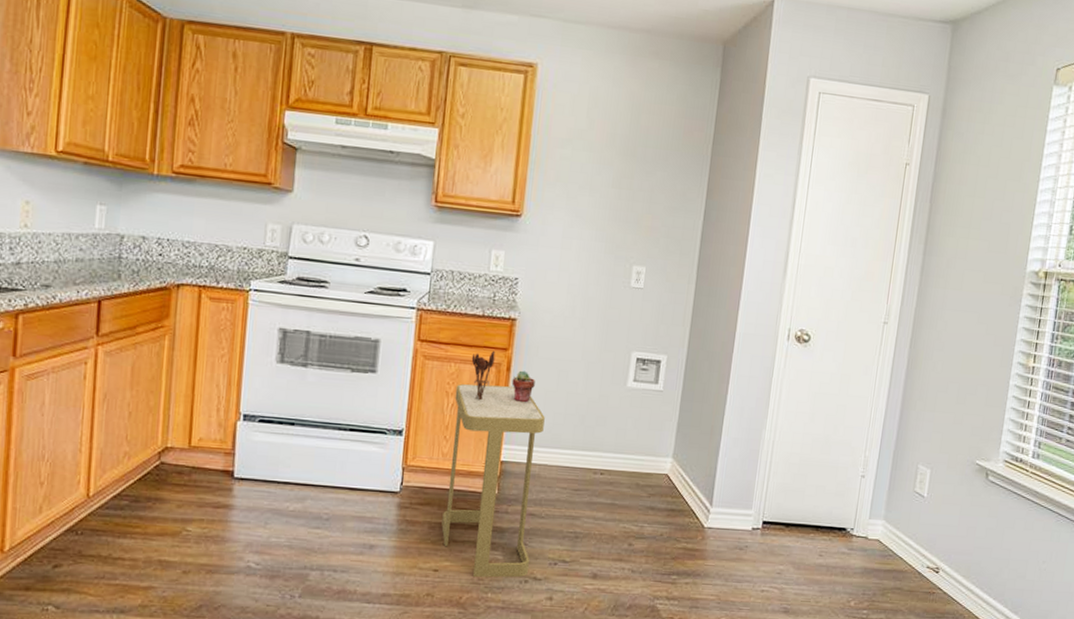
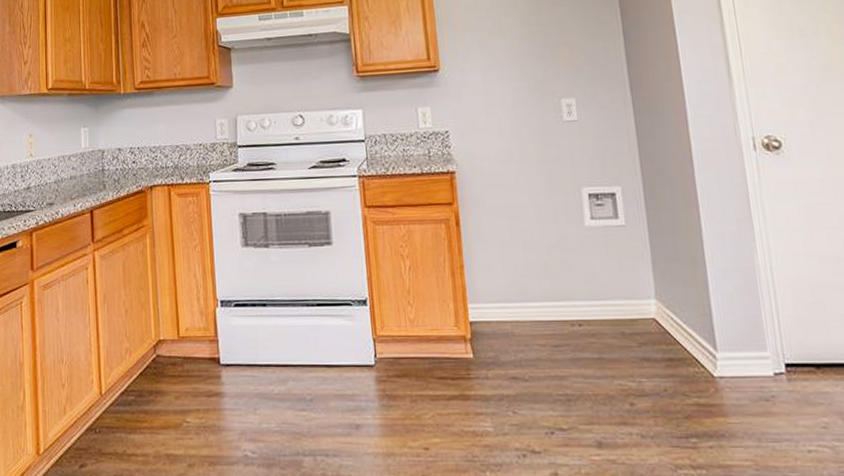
side table: present [441,383,545,578] -> none [409,240,524,455]
utensil holder: present [471,350,496,401] -> none [419,206,443,260]
potted succulent: present [512,370,535,403] -> none [463,223,488,257]

